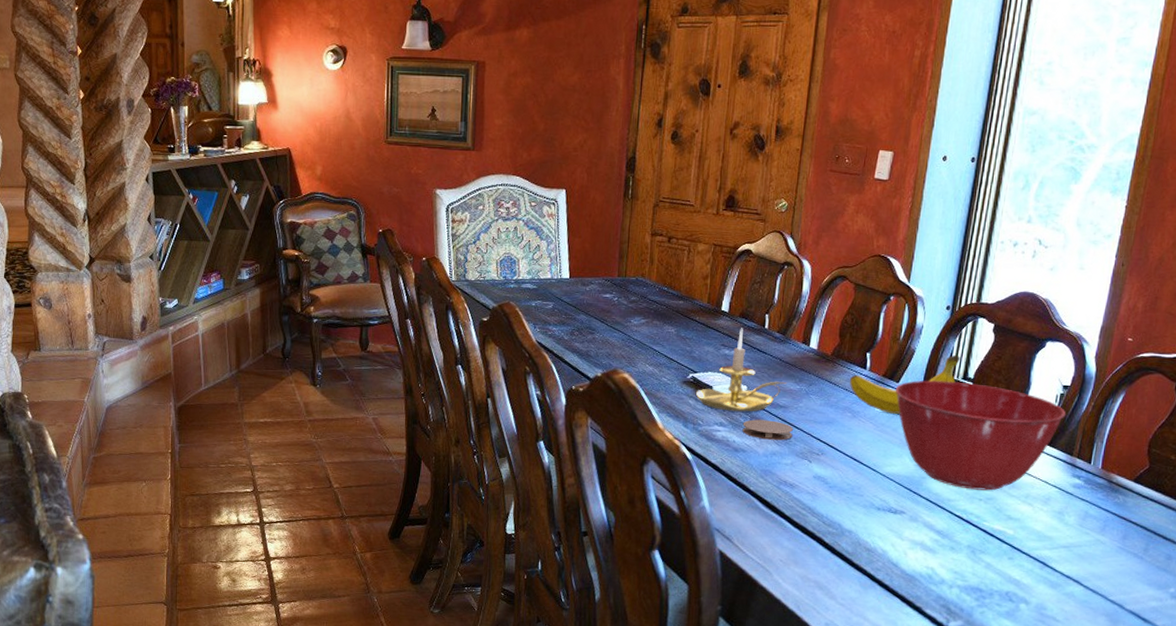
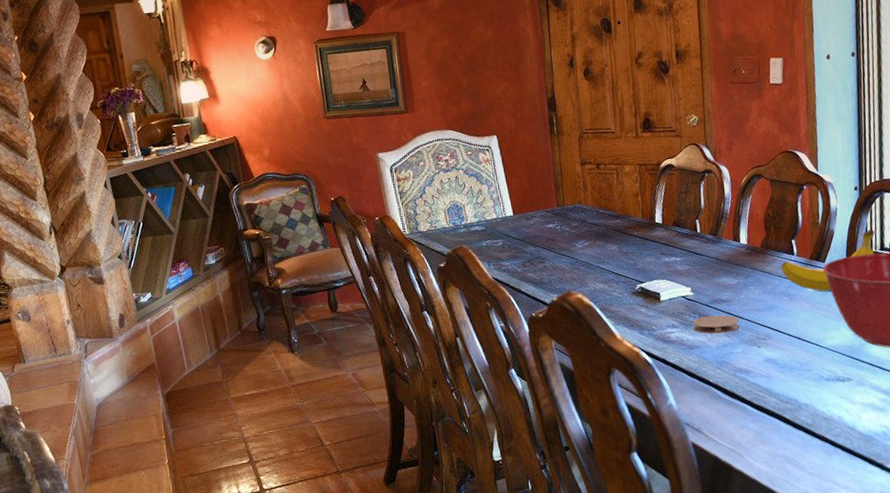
candle holder: present [695,328,788,412] -> none [645,235,727,313]

